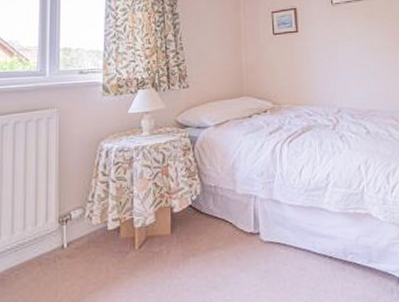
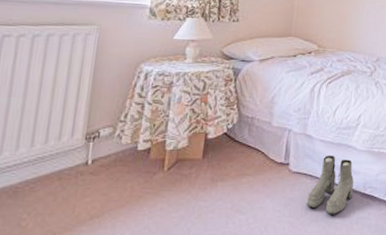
boots: none [284,220,332,286] -> present [306,154,354,214]

